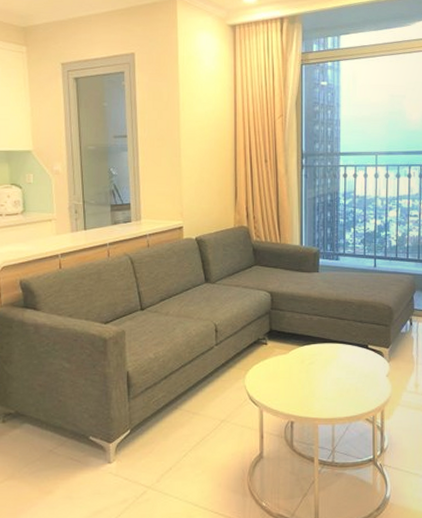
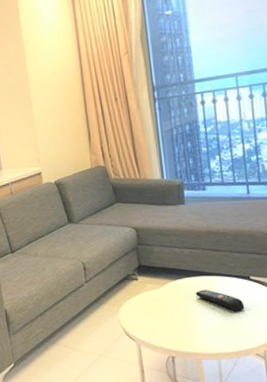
remote control: none [319,356,361,379] -> present [195,289,245,312]

